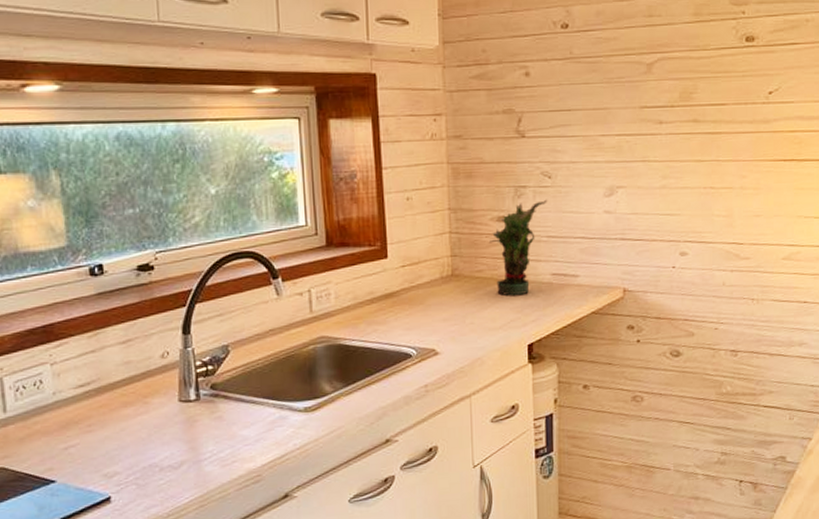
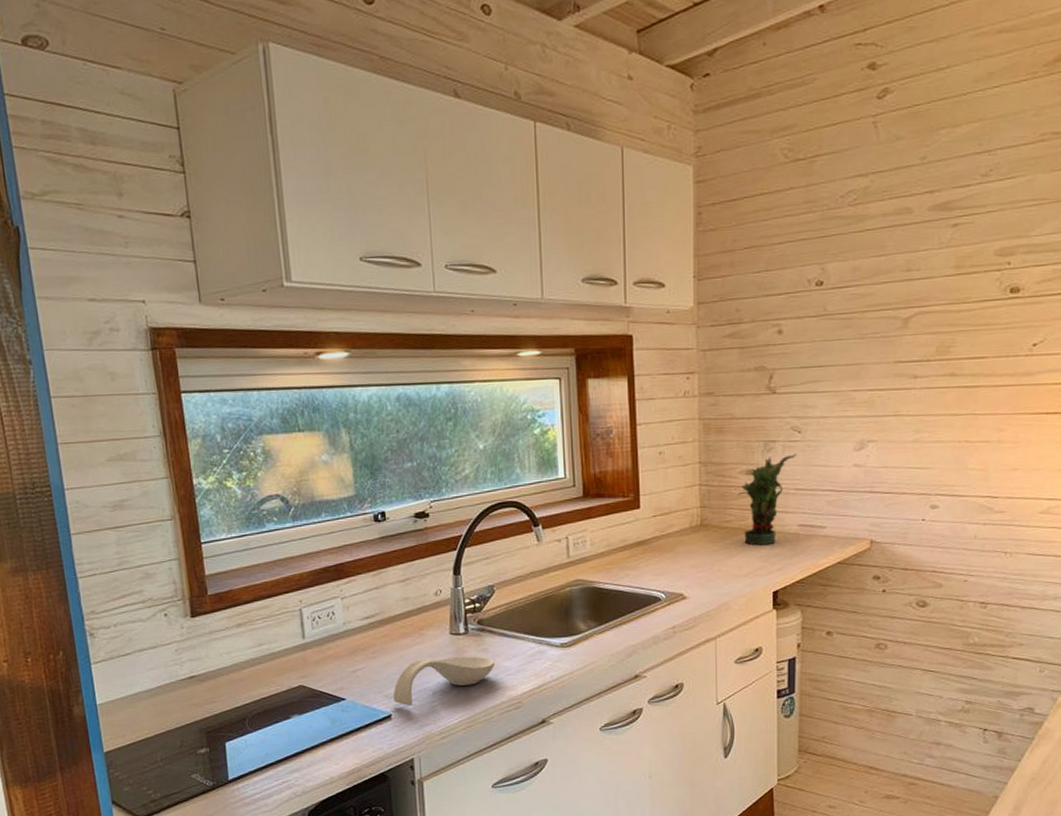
spoon rest: none [112,425,232,485] -> present [393,656,496,706]

